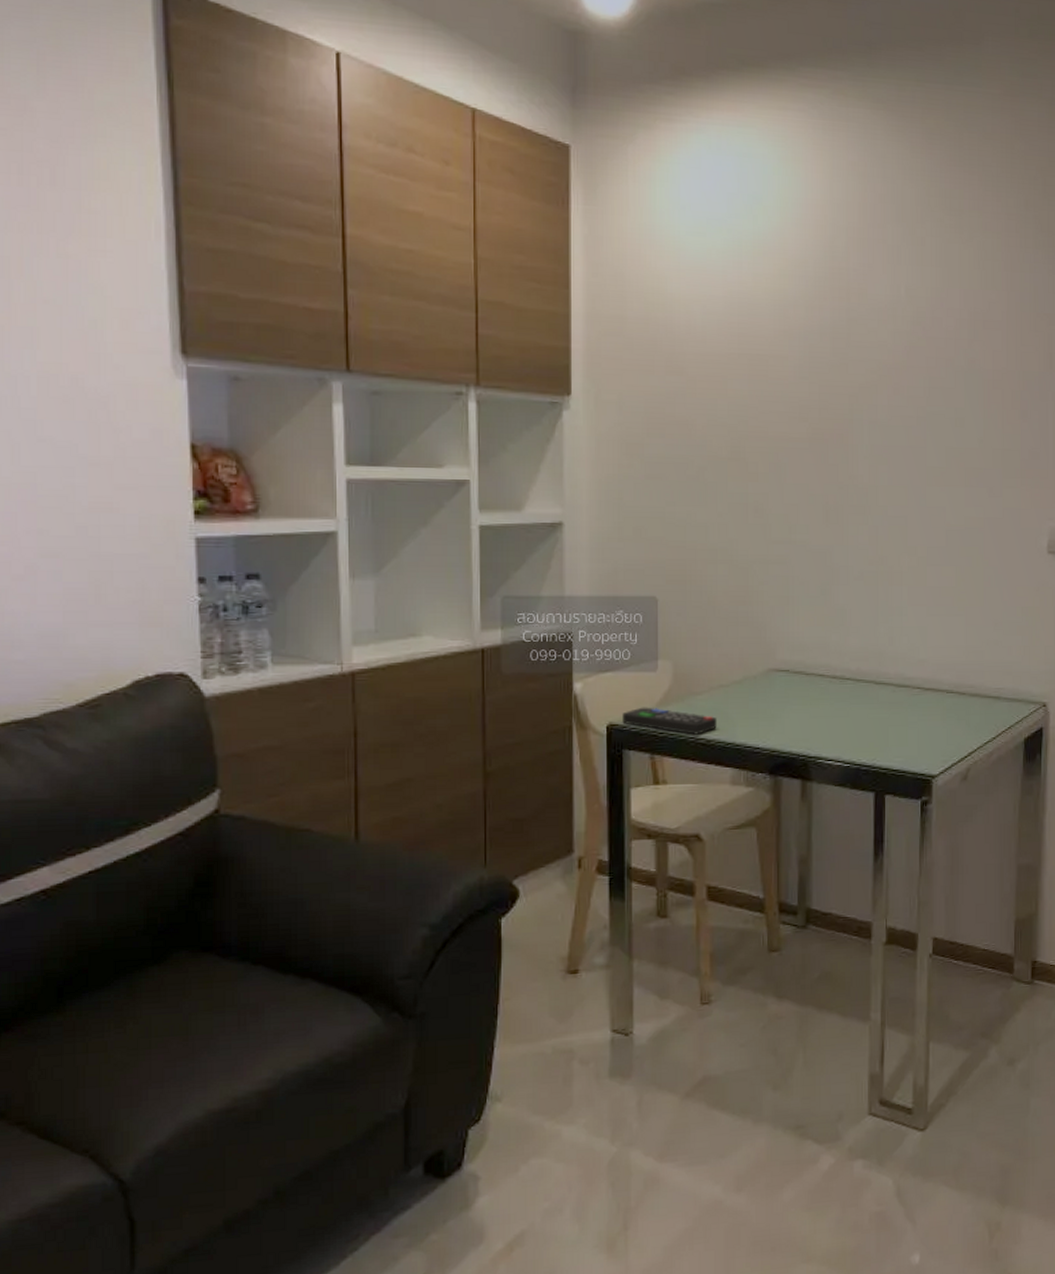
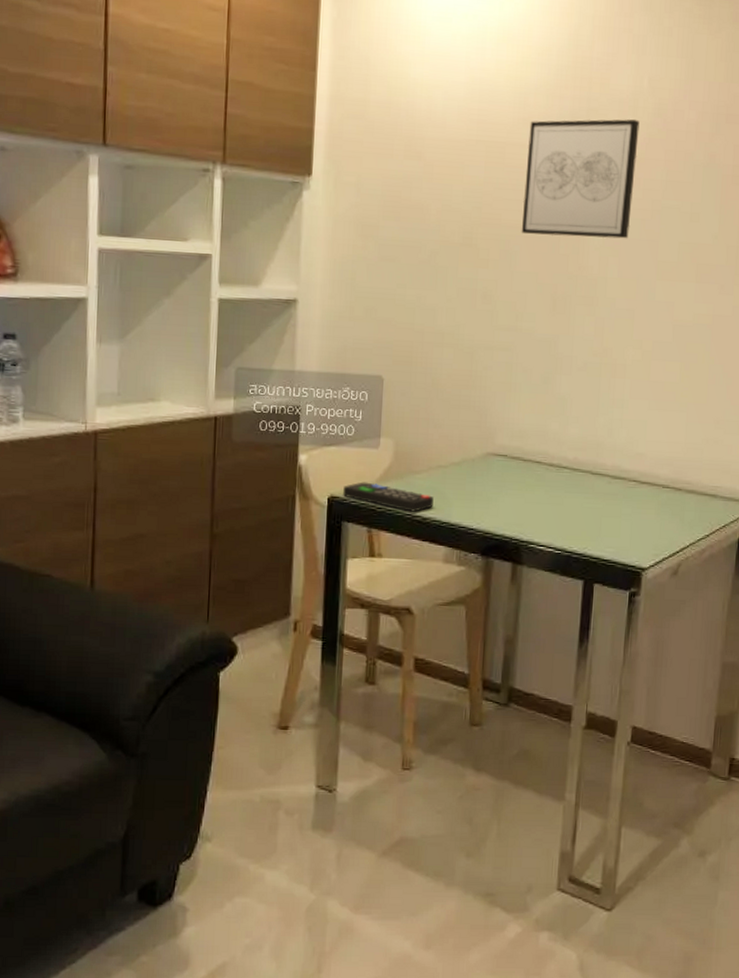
wall art: none [789,328,899,447] -> present [521,119,640,239]

